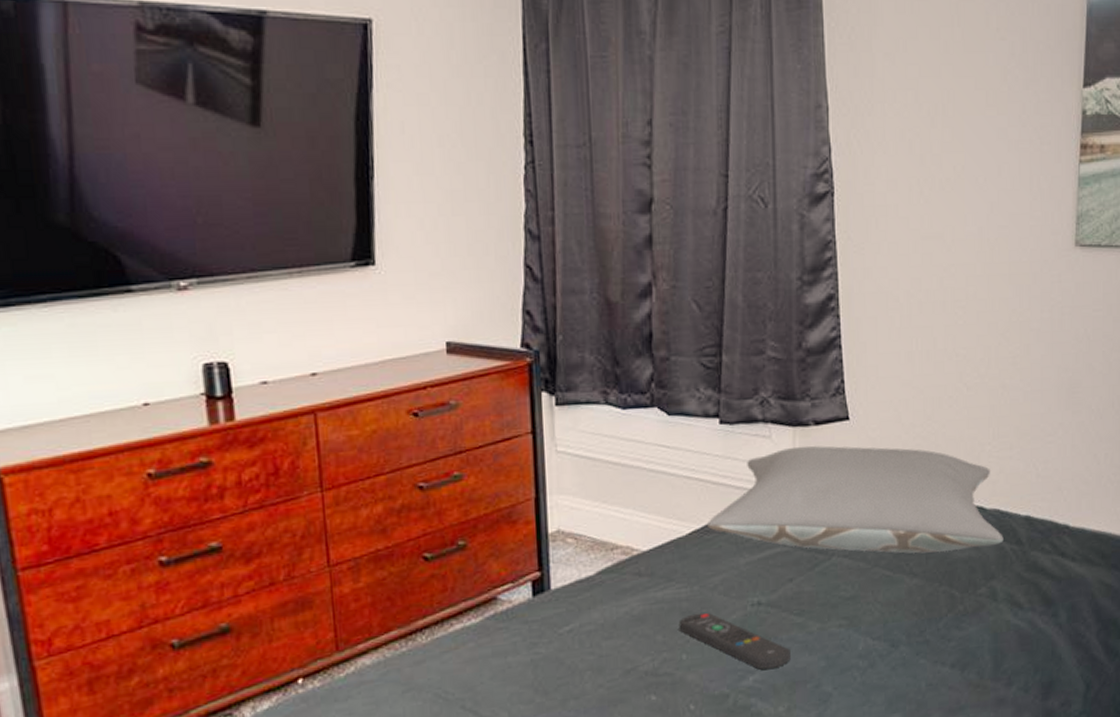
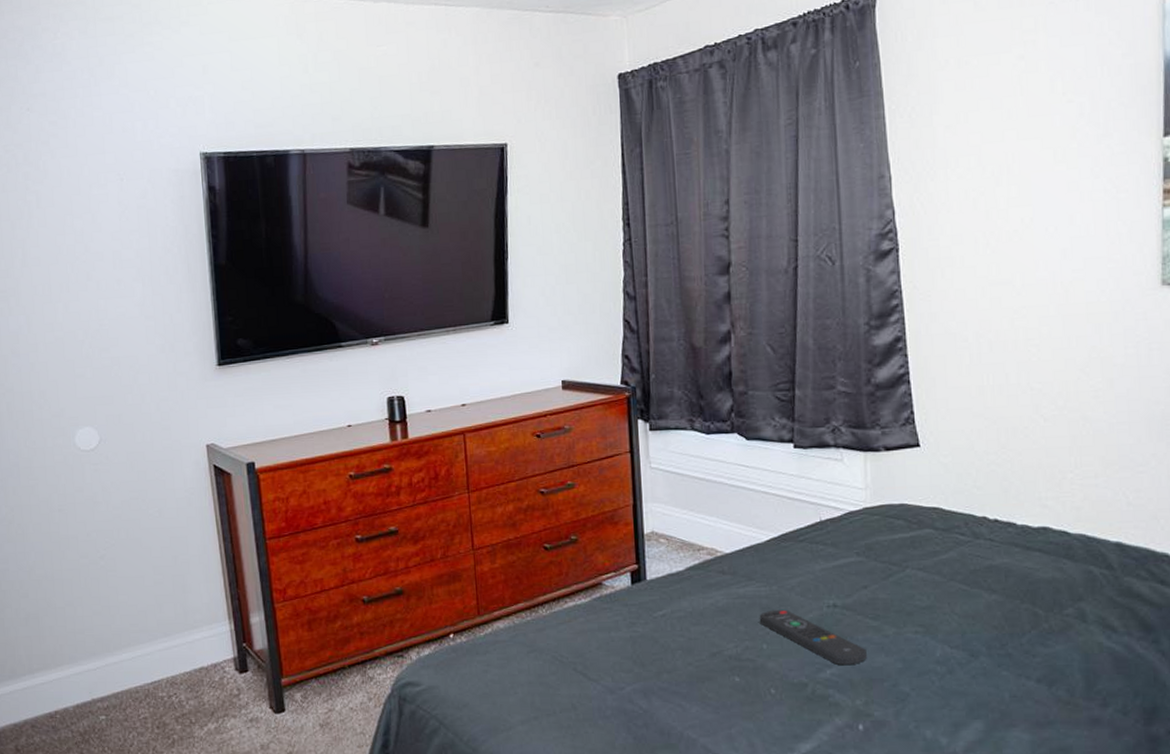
pillow: present [706,445,1004,553] -> none [783,469,1092,571]

